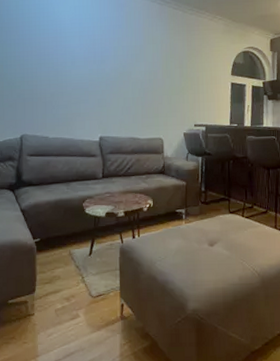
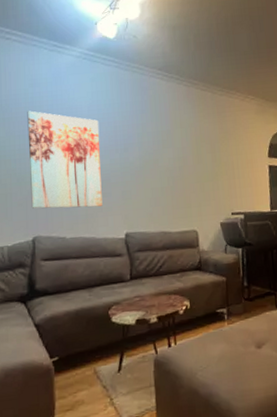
wall art: none [17,21,81,112] -> present [27,110,103,209]

